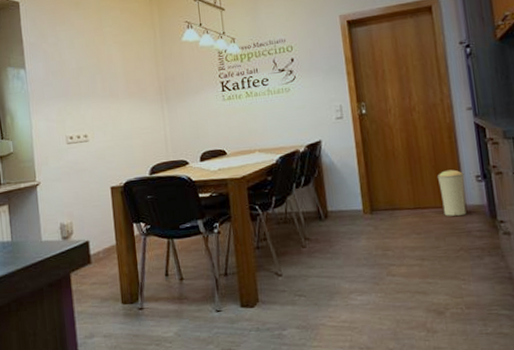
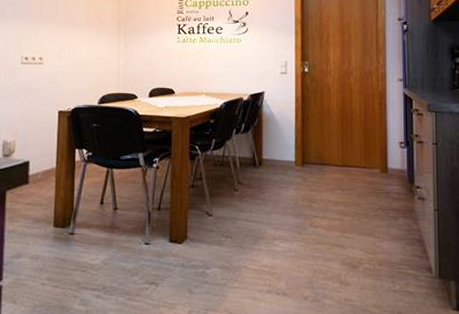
trash can: present [436,169,467,216] -> none [365,134,390,177]

